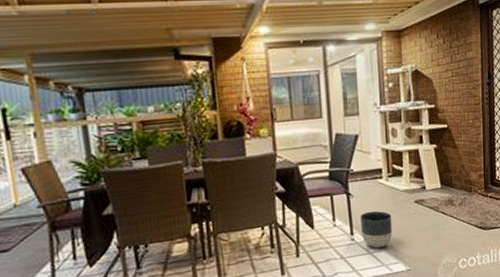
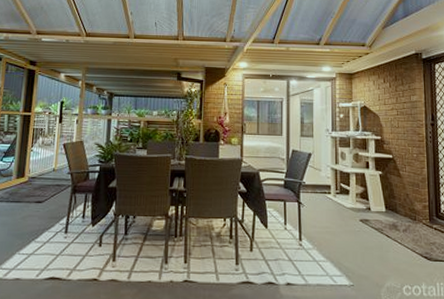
planter: present [359,211,393,248] -> none [308,221,338,257]

